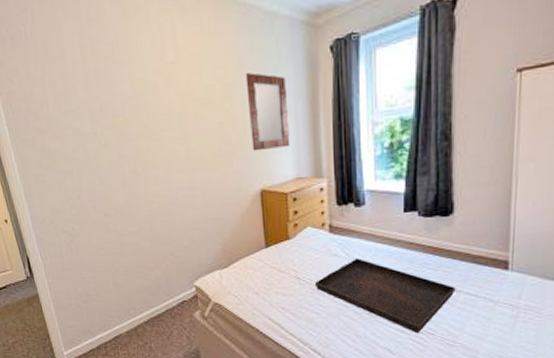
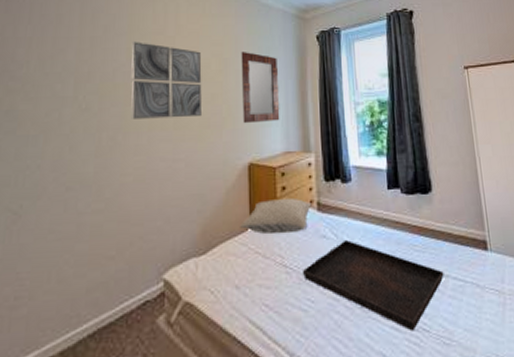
wall art: none [134,71,212,152] -> present [131,42,203,119]
pillow: none [256,221,324,253] -> present [240,197,312,235]

